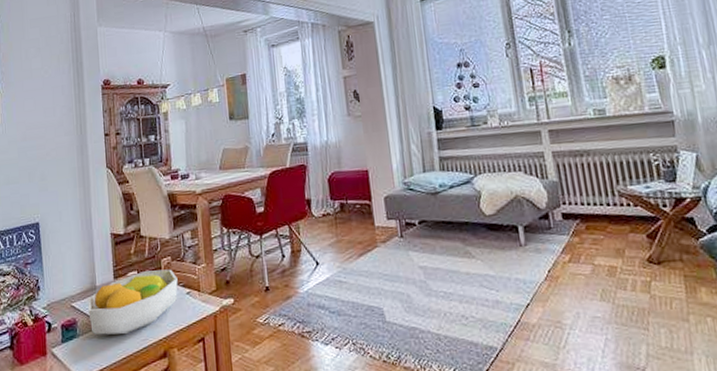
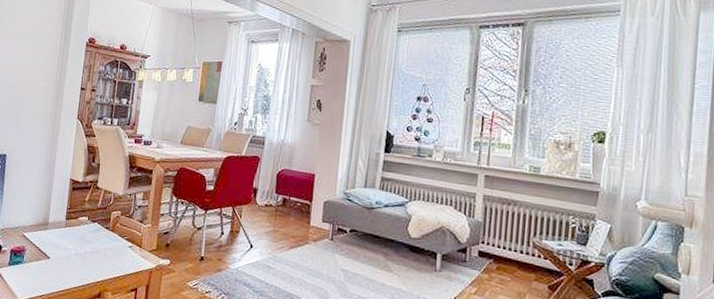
fruit bowl: present [87,269,178,335] -> none [37,219,123,271]

